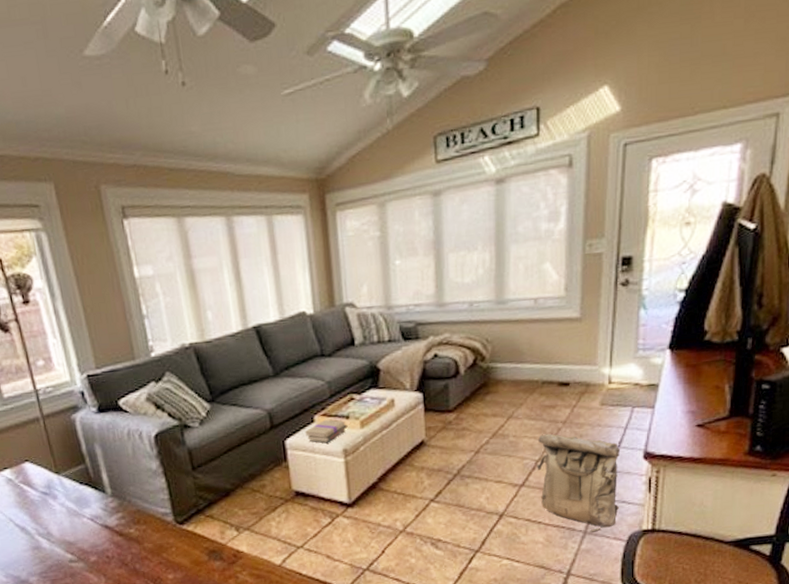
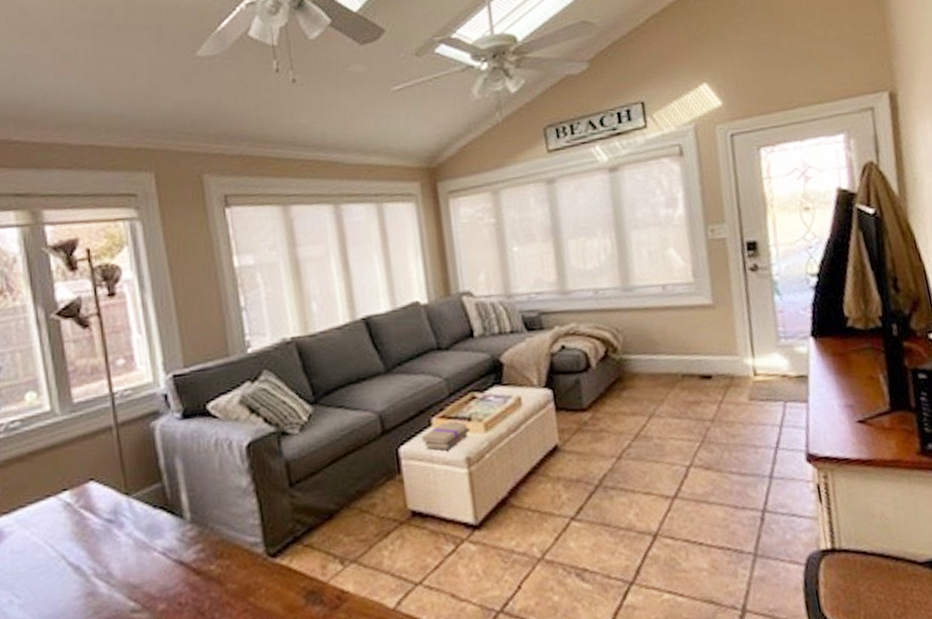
backpack: present [536,434,621,532] -> none [684,434,790,555]

